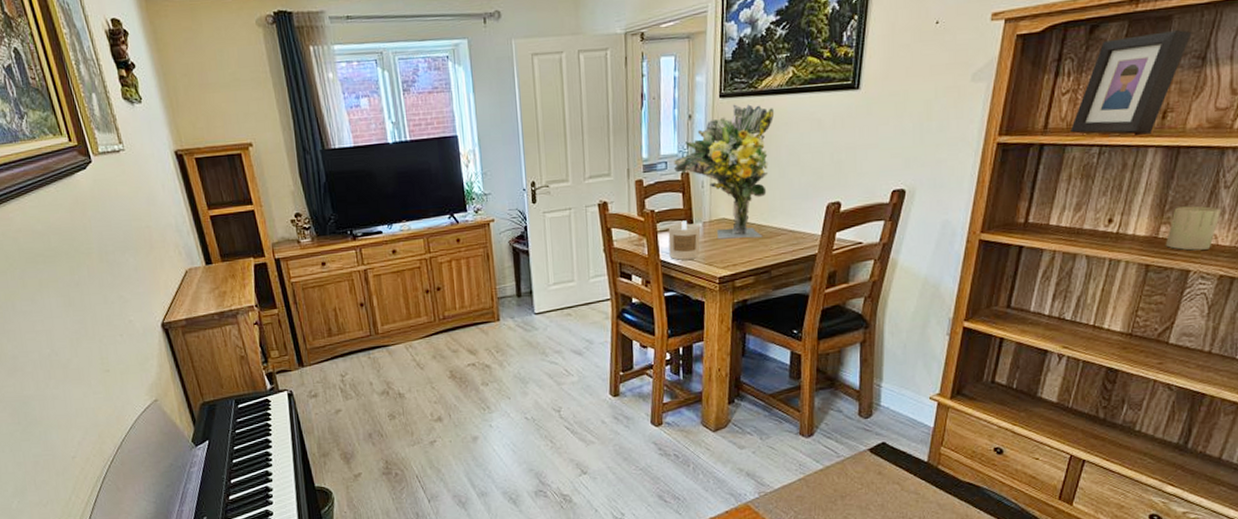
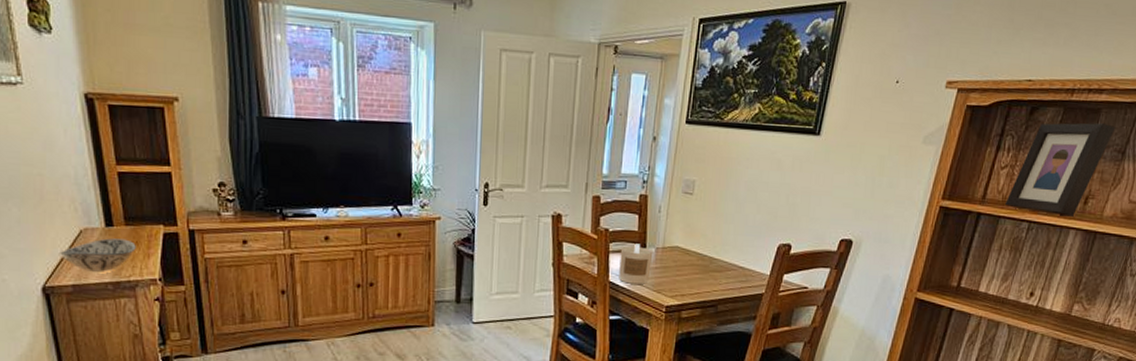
decorative bowl: none [171,274,233,307] -> present [58,238,136,273]
bouquet: present [674,104,775,240] -> none [633,132,738,271]
candle: present [1166,205,1221,251] -> none [1077,288,1125,331]

